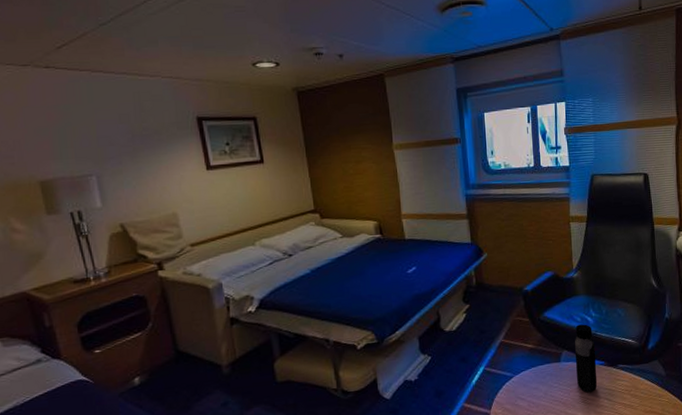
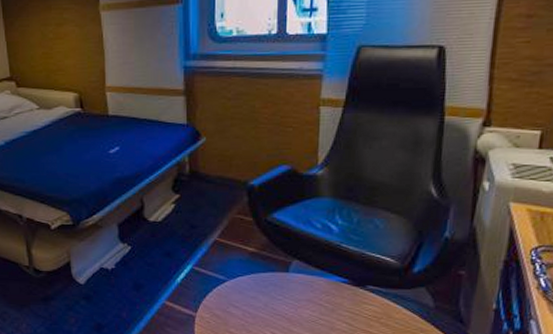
water bottle: present [574,324,598,393] -> none [308,232,338,312]

